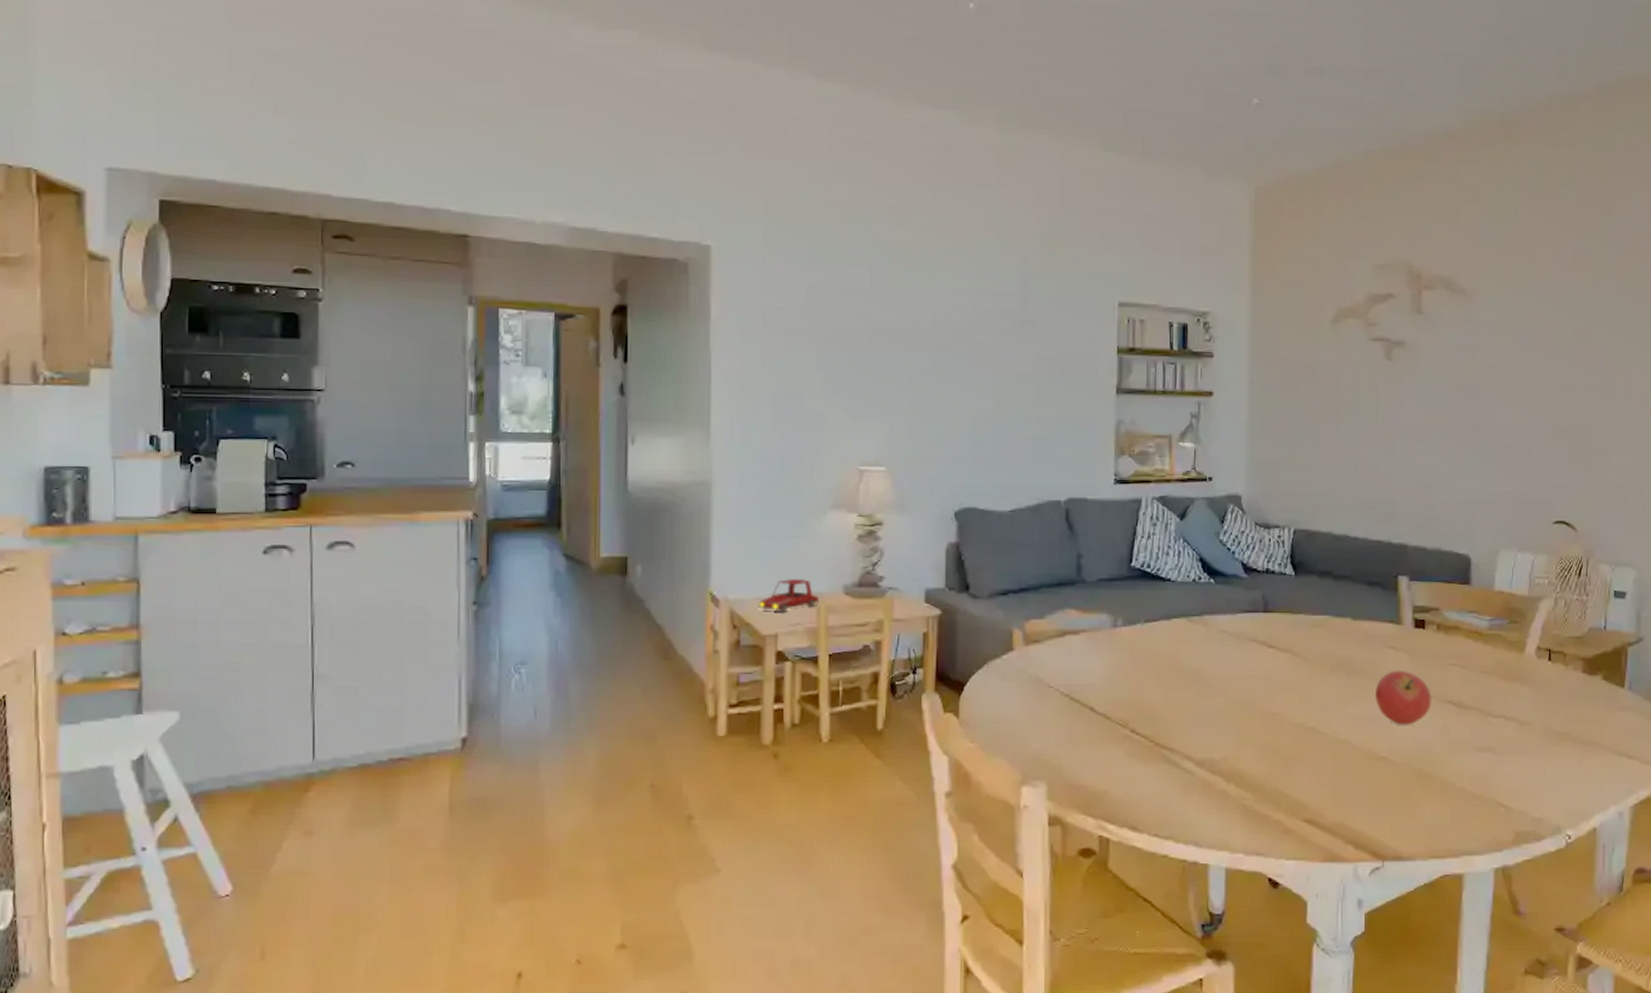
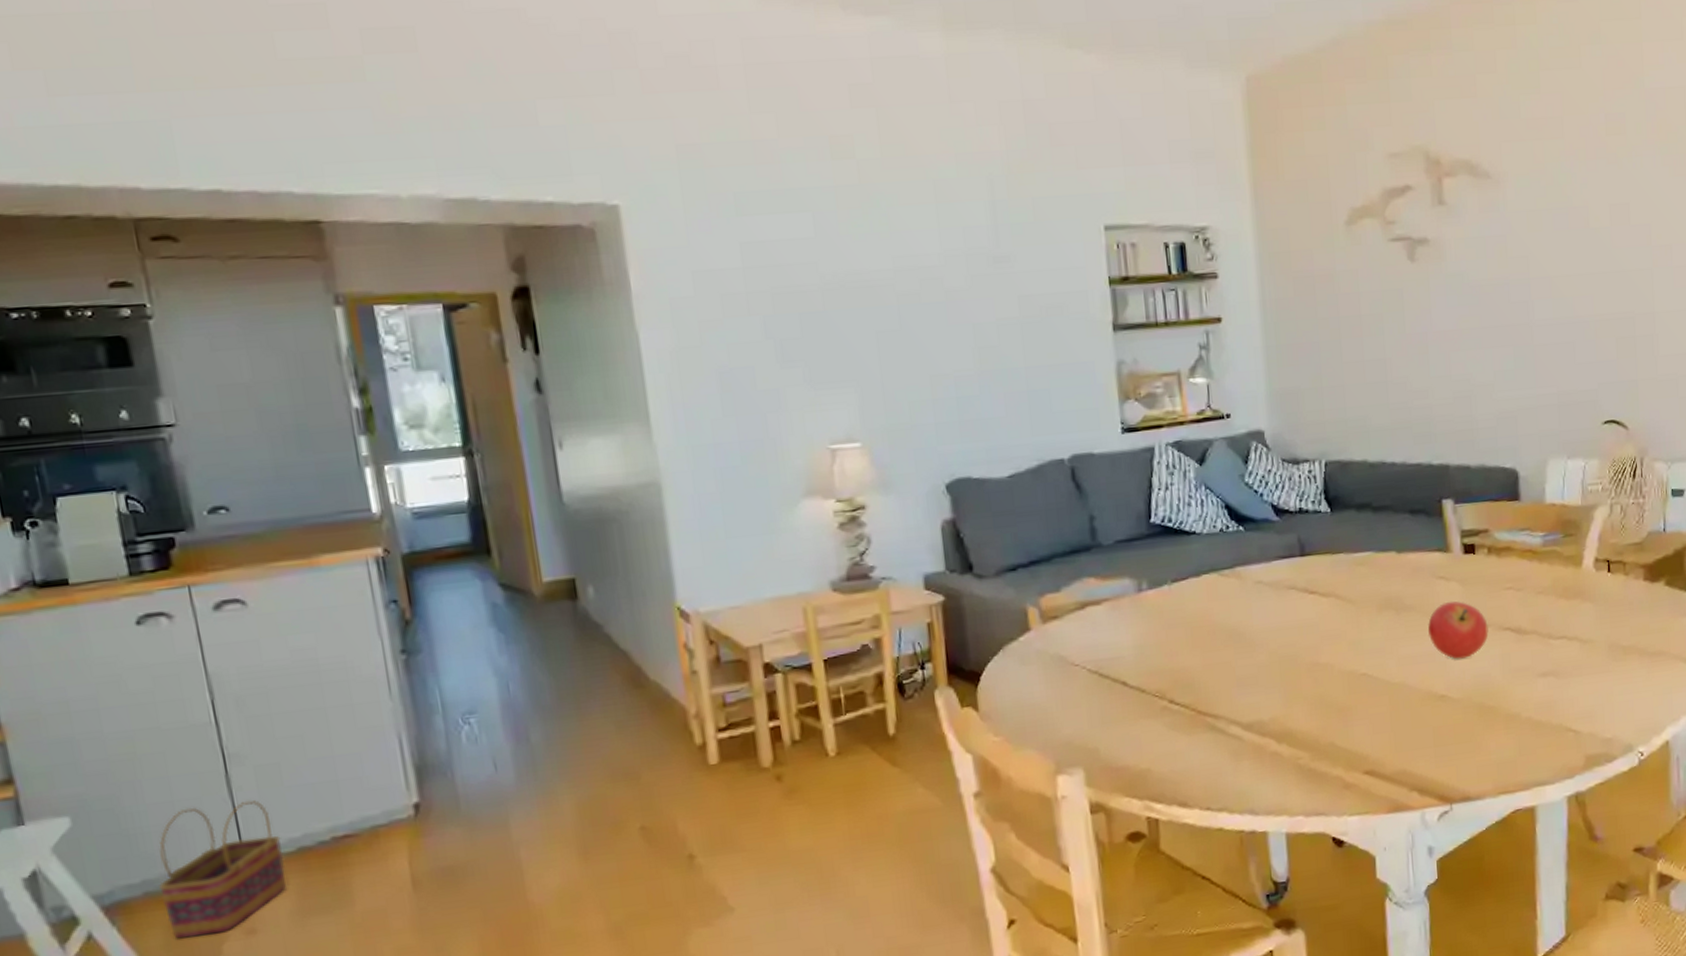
basket: none [240,716,347,831] -> present [159,800,286,939]
toy car: present [758,578,820,612] -> none [735,579,805,620]

